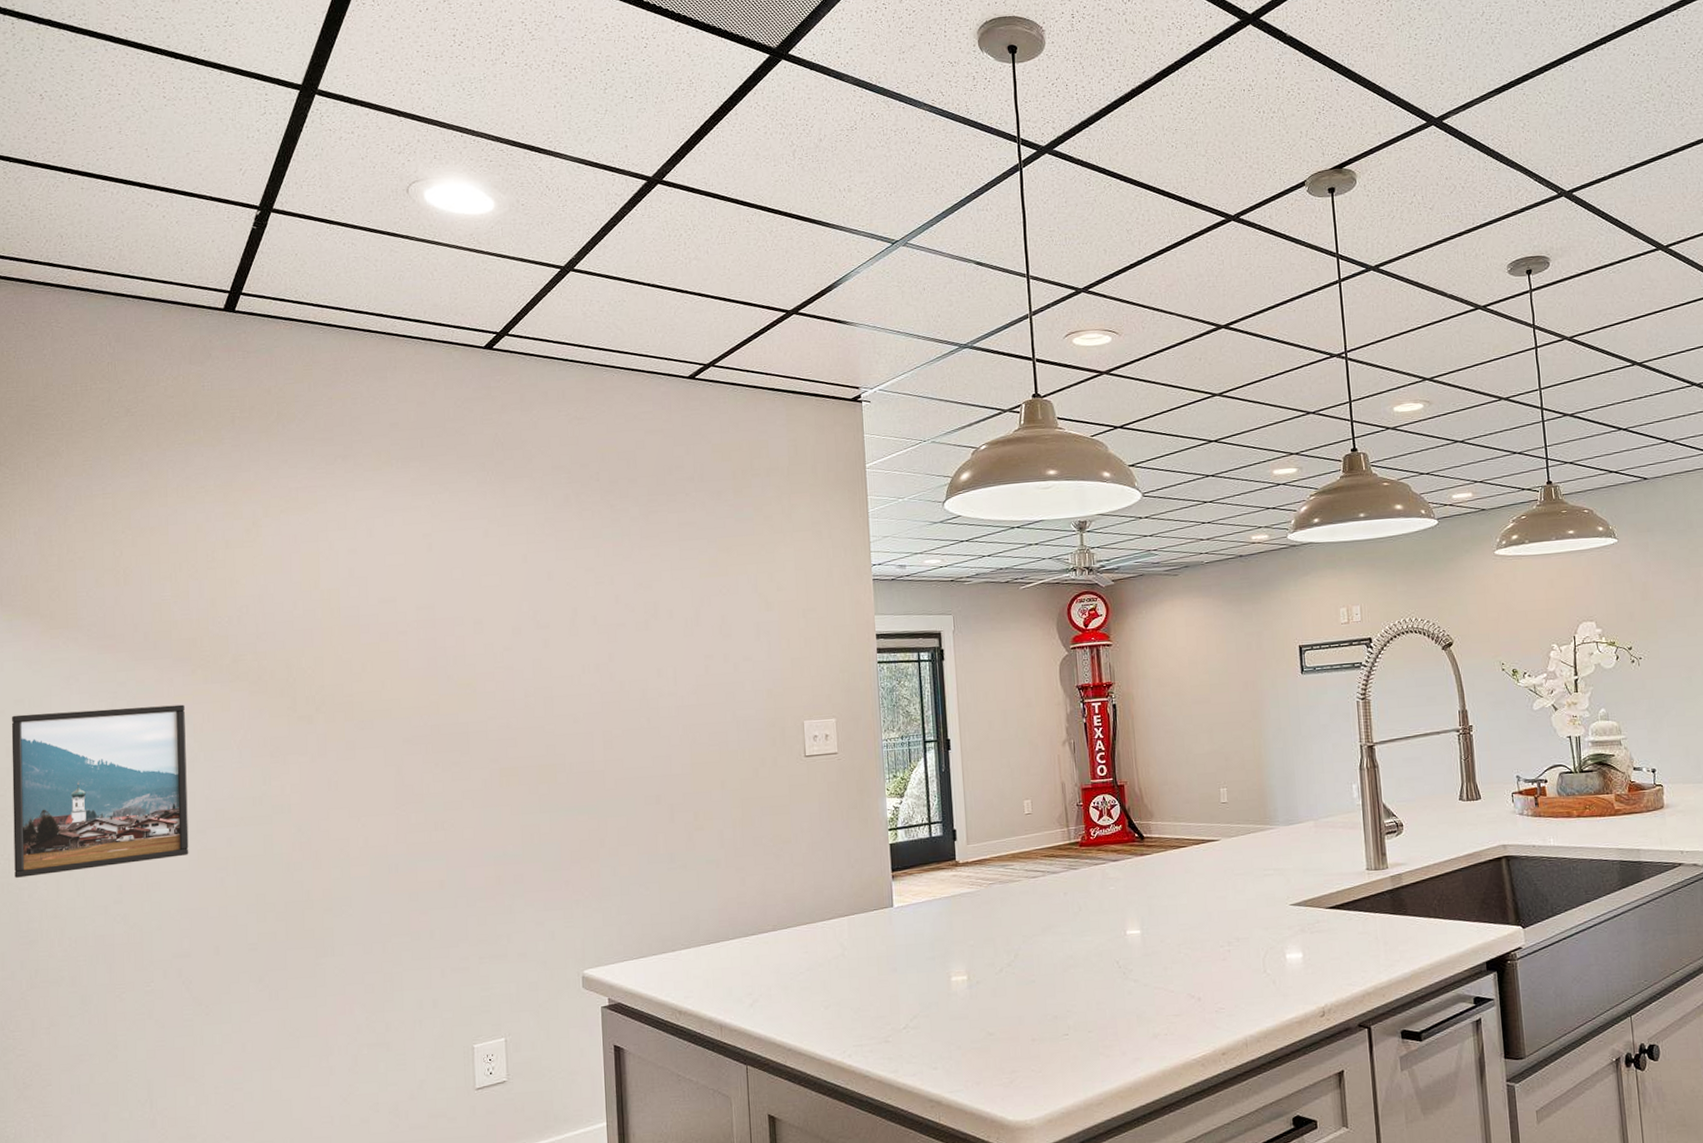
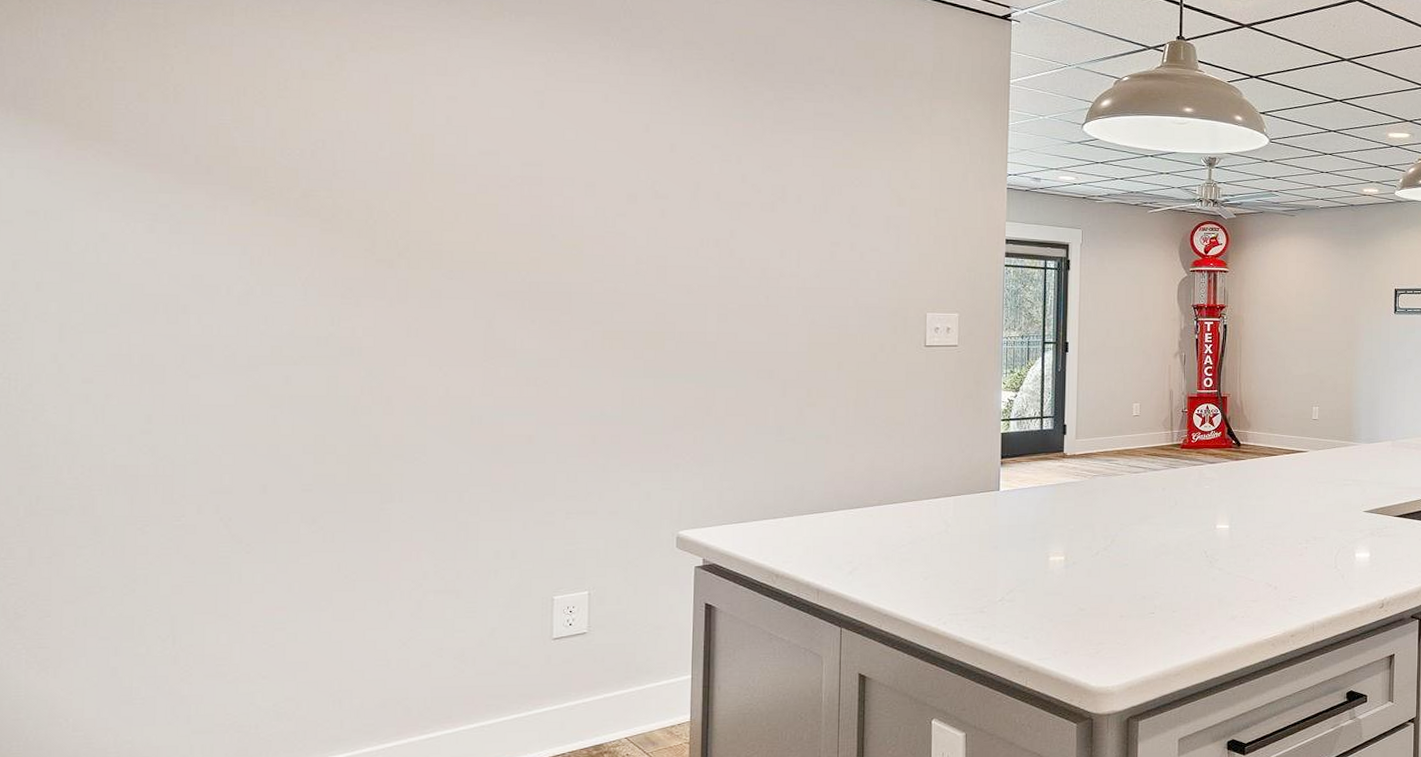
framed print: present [11,704,189,878] -> none [16,226,241,399]

